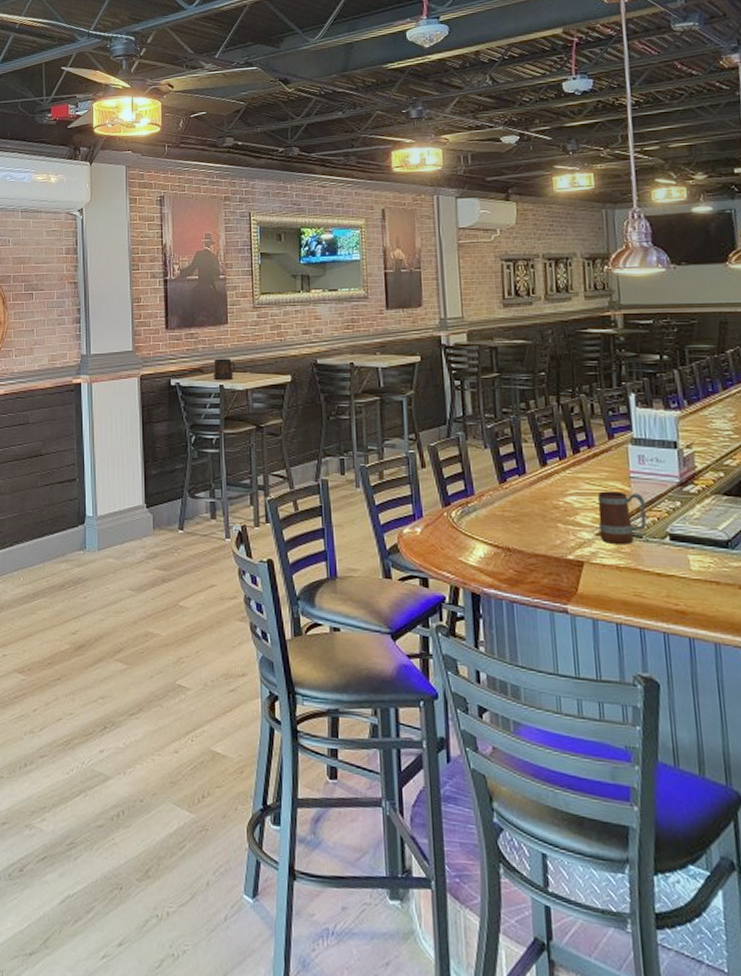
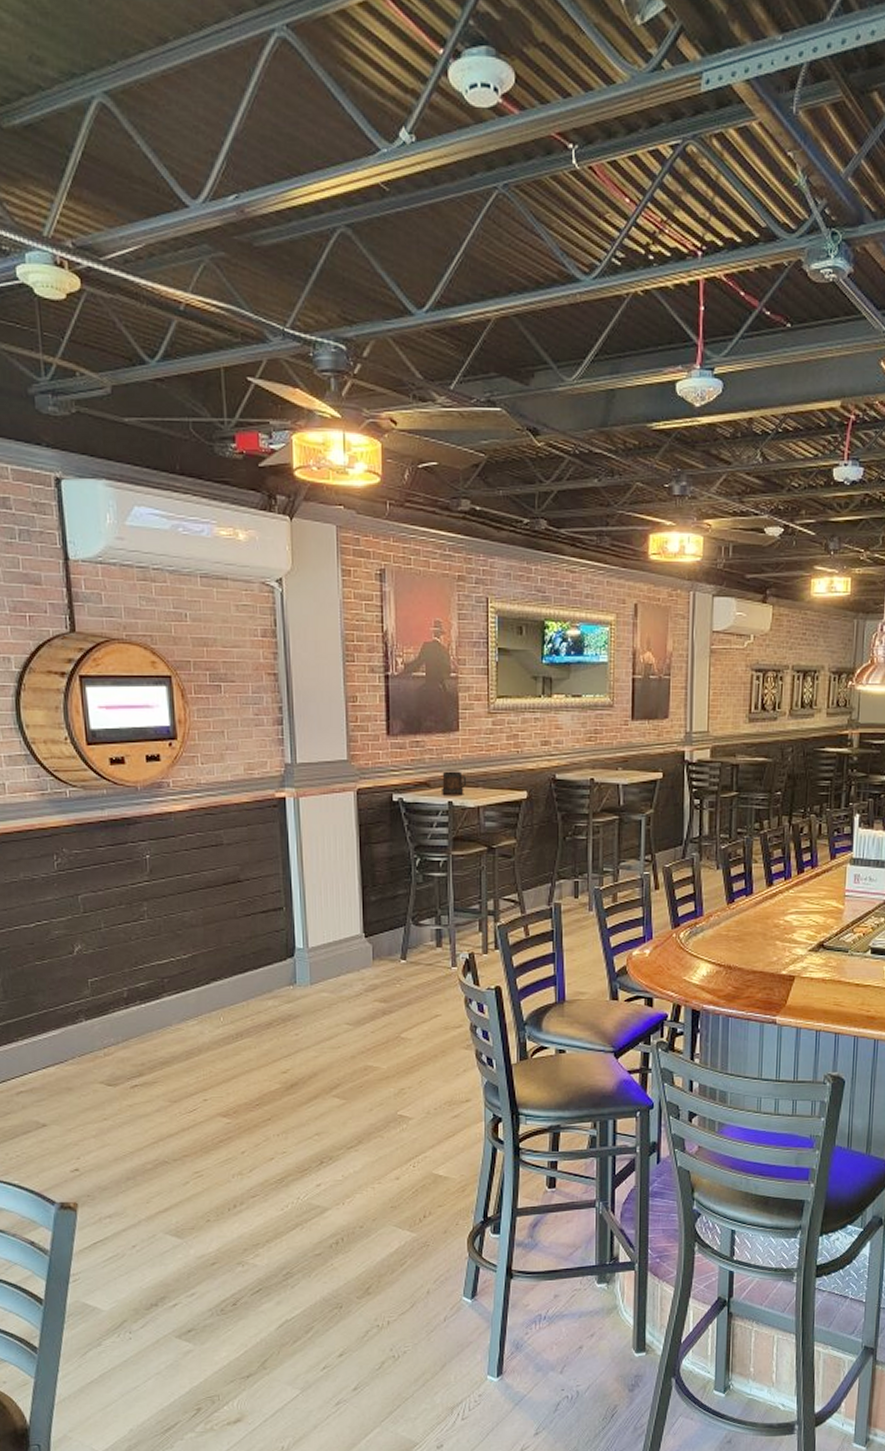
beer mug: present [597,491,647,544] -> none [812,909,854,959]

